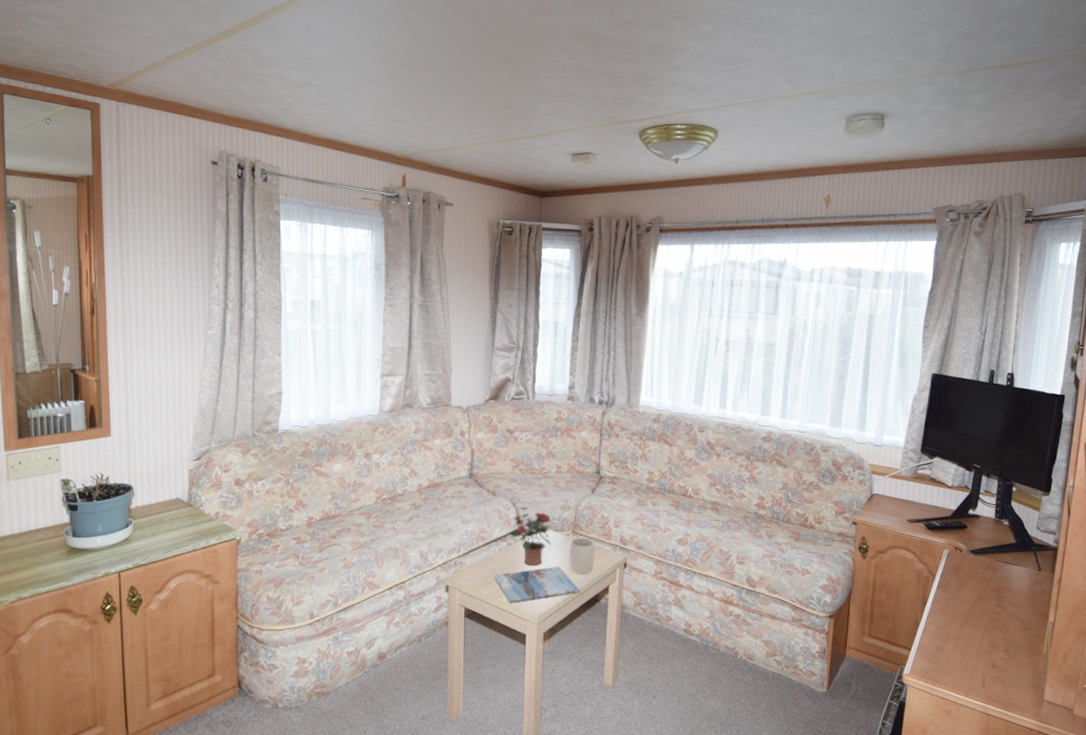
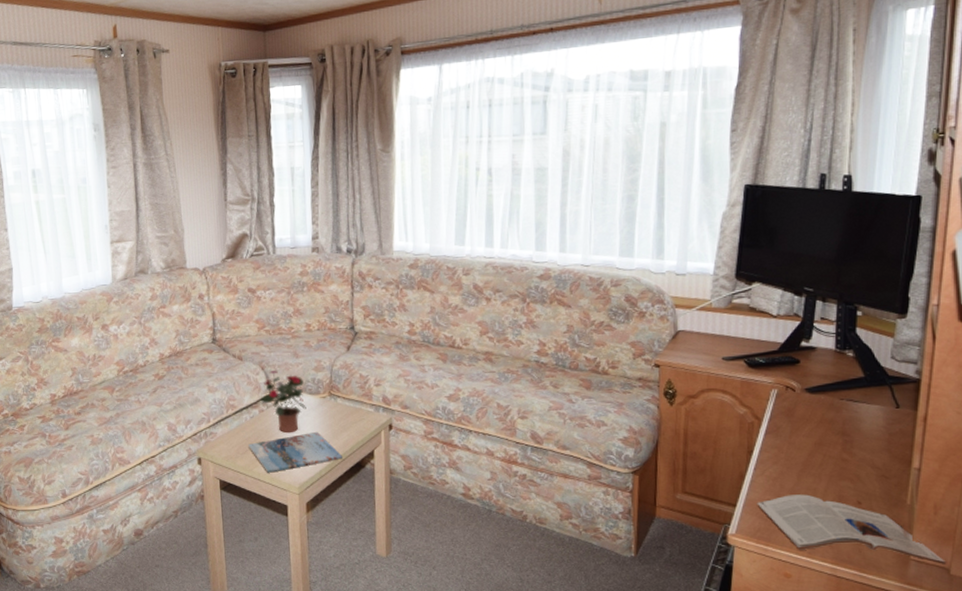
mug: present [569,538,595,574] -> none [326,399,356,439]
magazine: none [927,641,1071,706] -> present [757,494,947,566]

